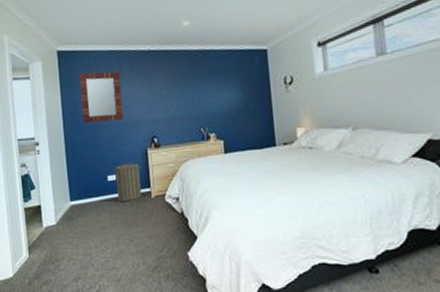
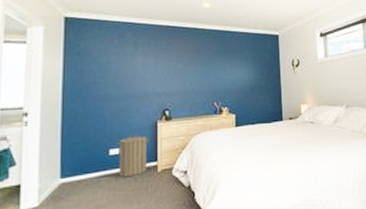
home mirror: present [79,71,123,123] -> none [86,41,134,94]

